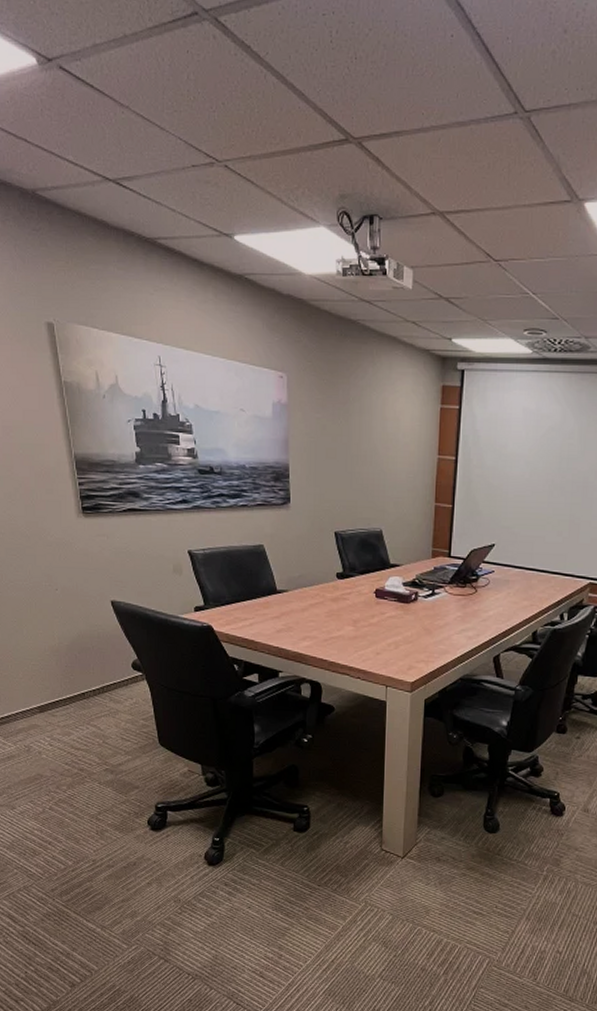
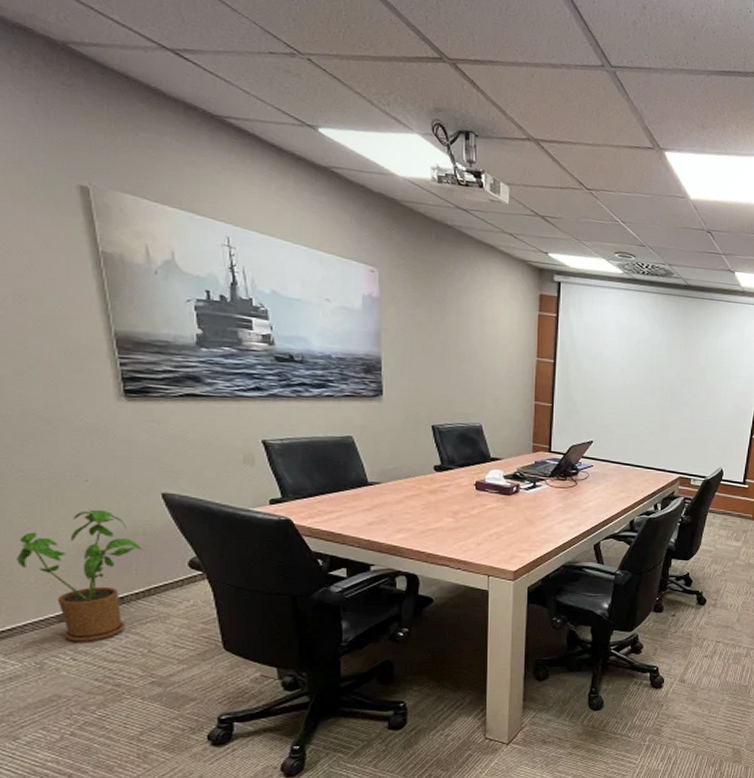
house plant: none [10,615,97,731] -> present [17,509,142,642]

